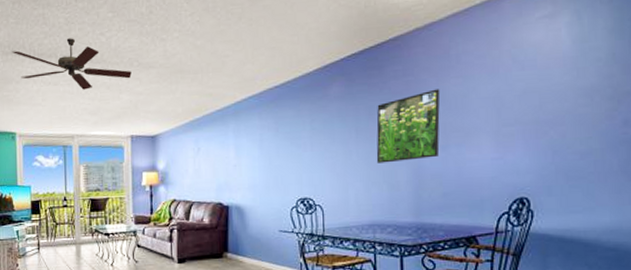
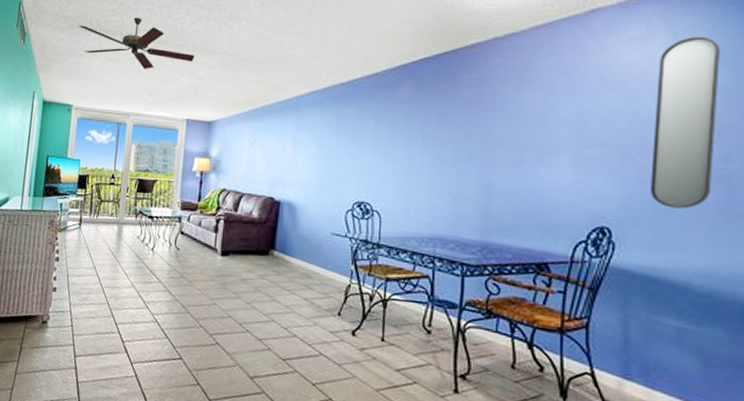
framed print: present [376,89,440,164] -> none [442,102,518,175]
home mirror: none [561,11,618,174] -> present [651,36,720,209]

